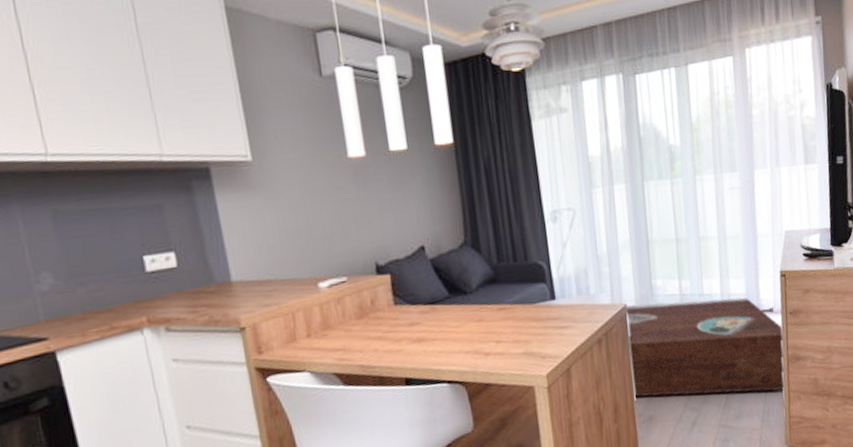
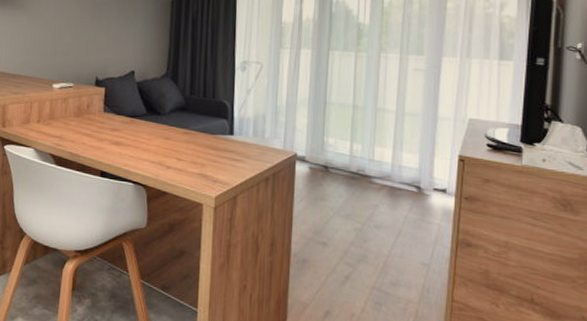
stereo: present [624,297,785,397] -> none [292,154,456,272]

